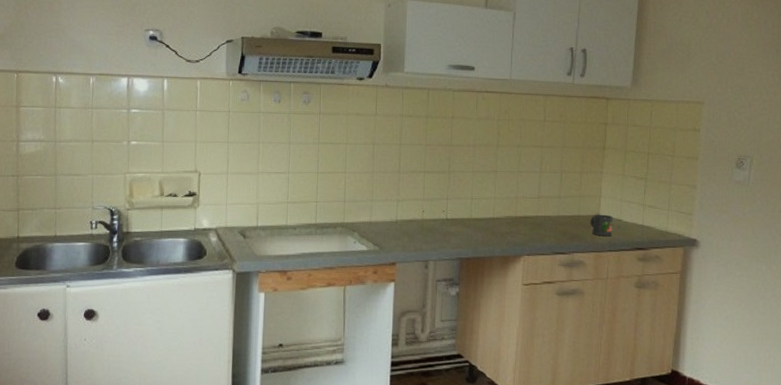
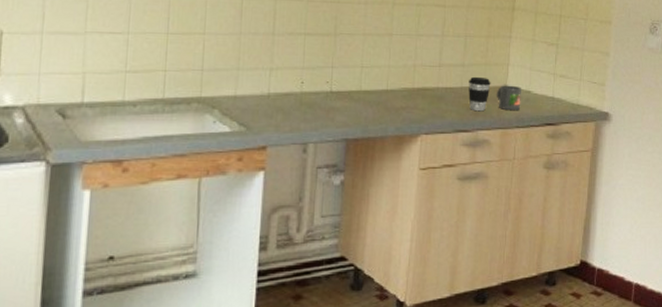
coffee cup: none [565,206,585,237] -> present [468,76,491,112]

